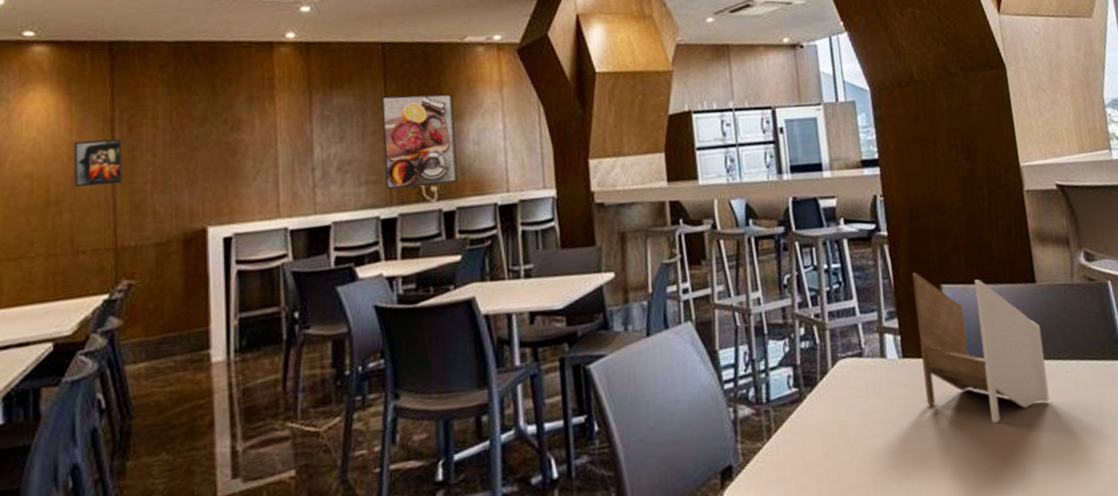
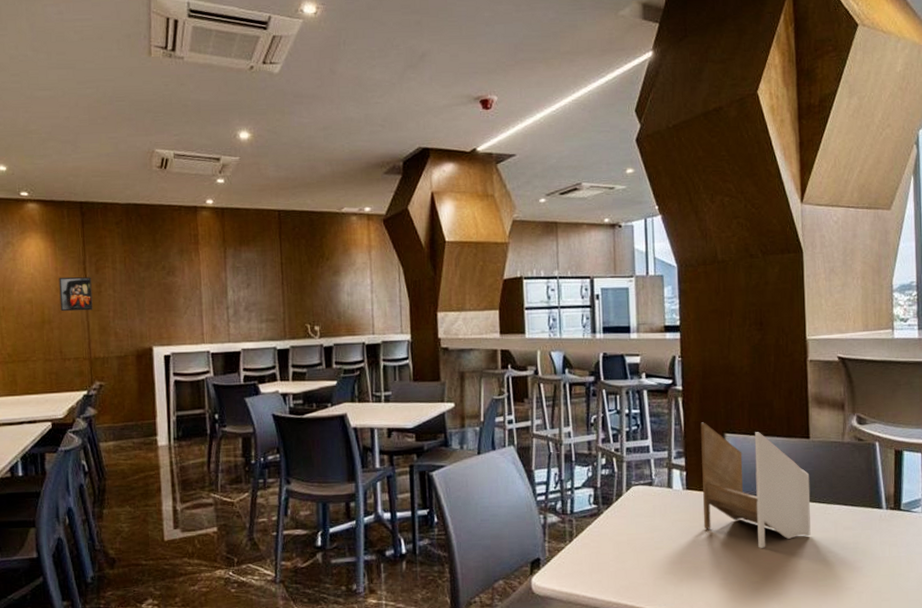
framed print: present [380,93,458,190] -> none [277,253,335,327]

